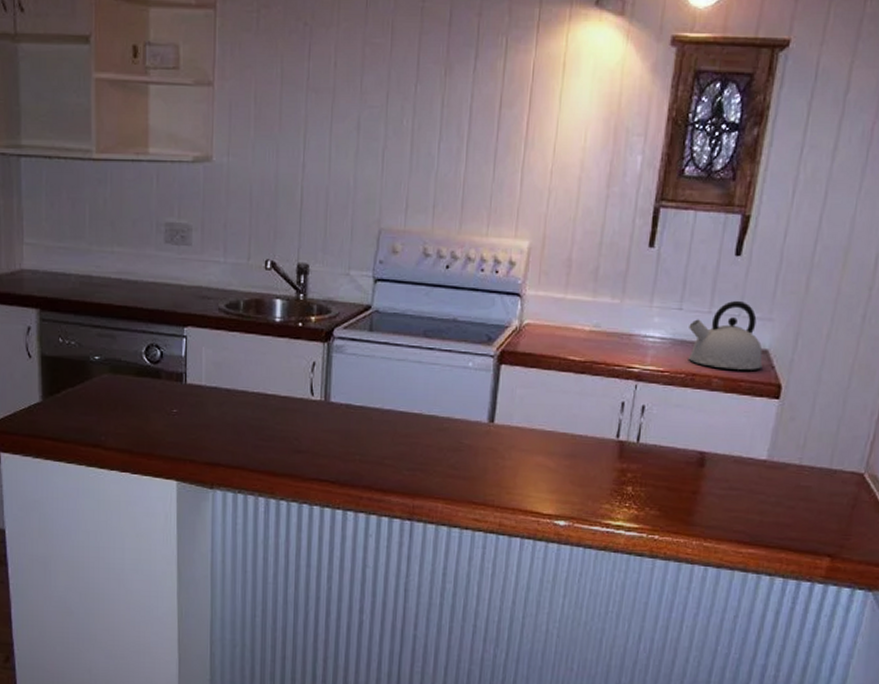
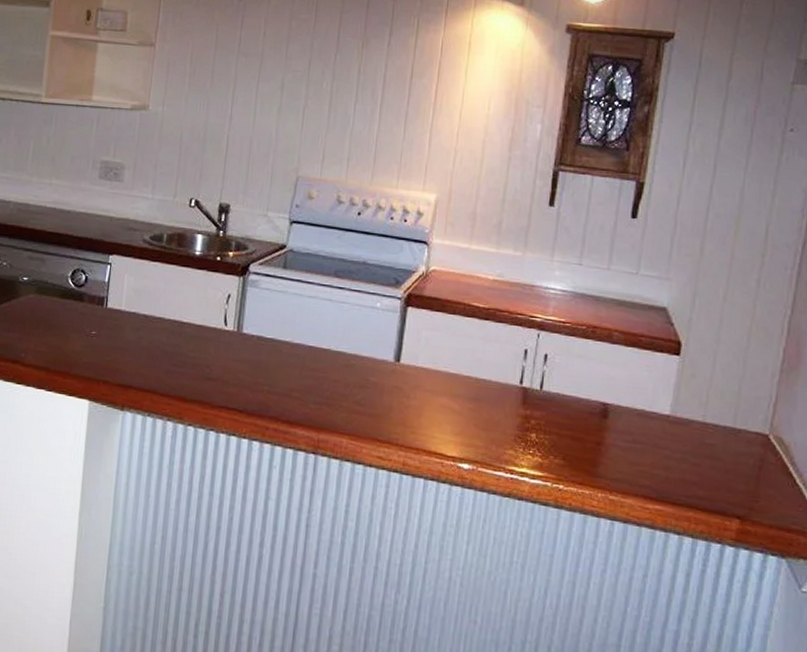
kettle: present [688,300,763,370] -> none [588,259,662,326]

